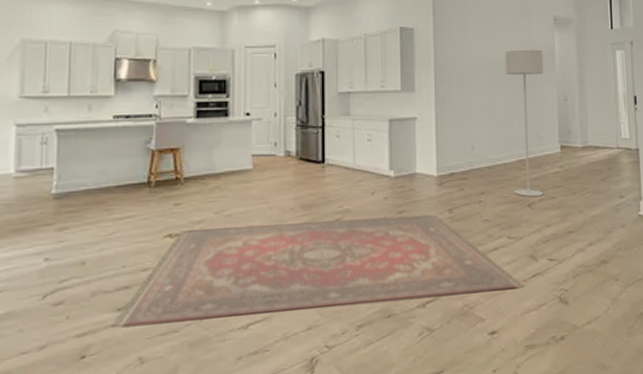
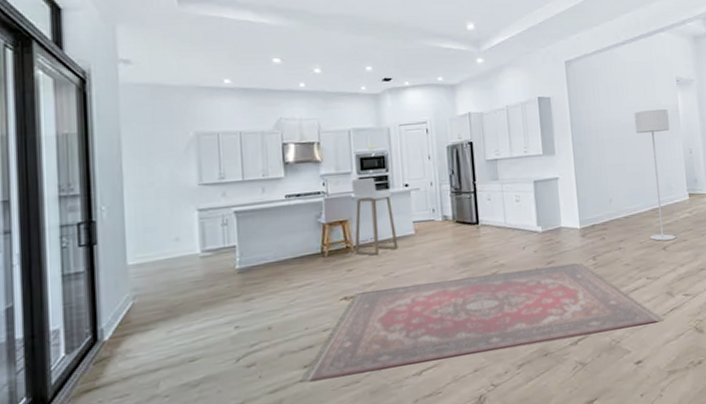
bar stool: none [184,103,233,190] -> present [351,178,398,256]

